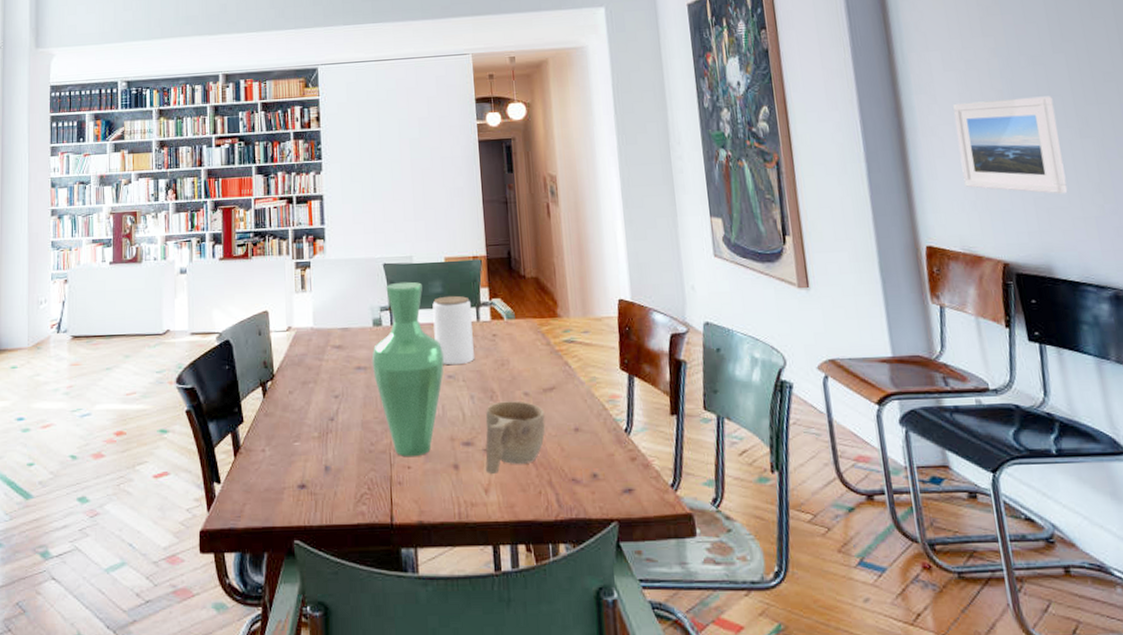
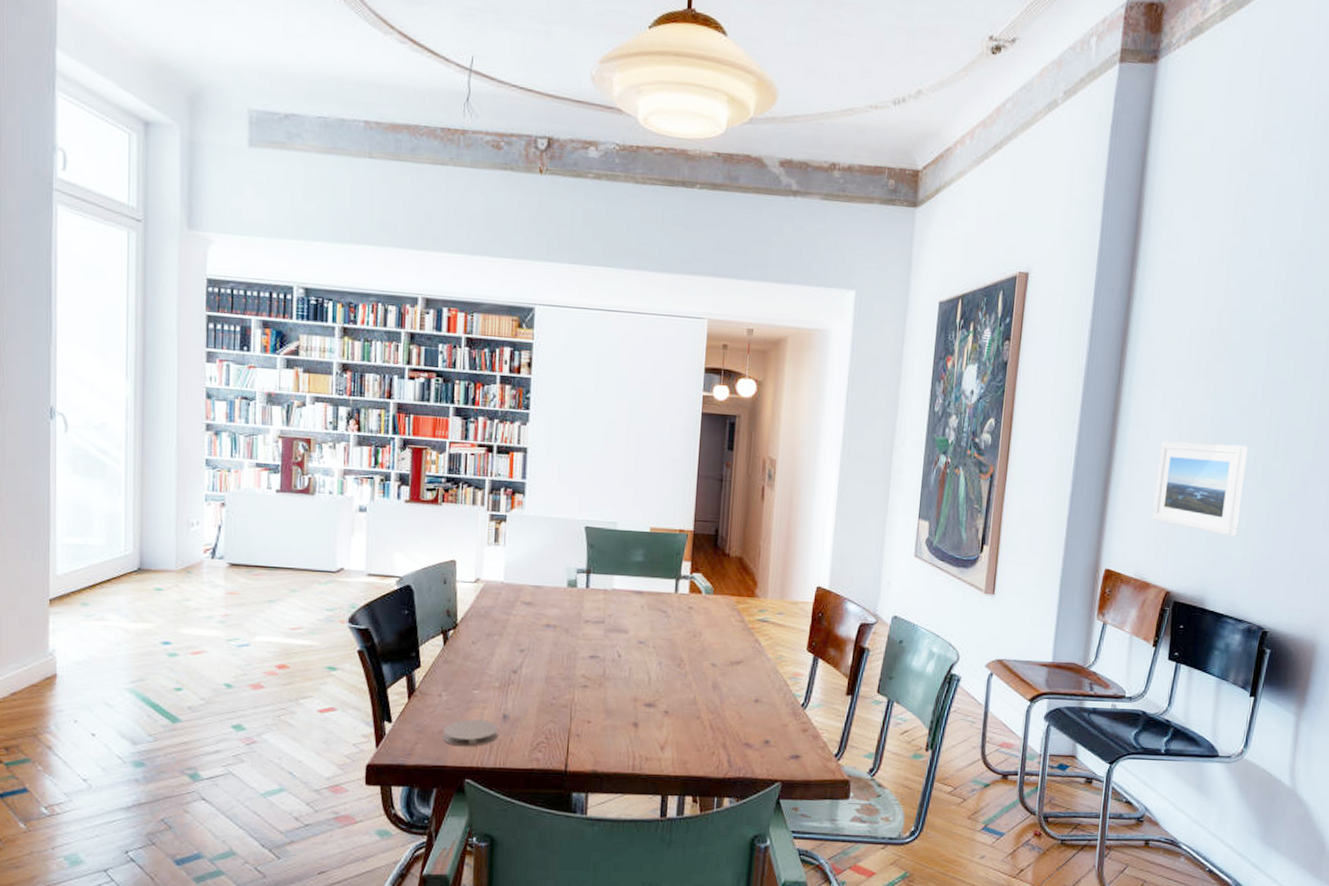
coaster: none [269,474,322,505] -> present [442,719,499,747]
vase: present [371,281,444,458] -> none [562,546,637,713]
jar: present [432,295,474,366] -> none [630,565,671,633]
cup: present [485,401,546,475] -> none [664,669,729,734]

